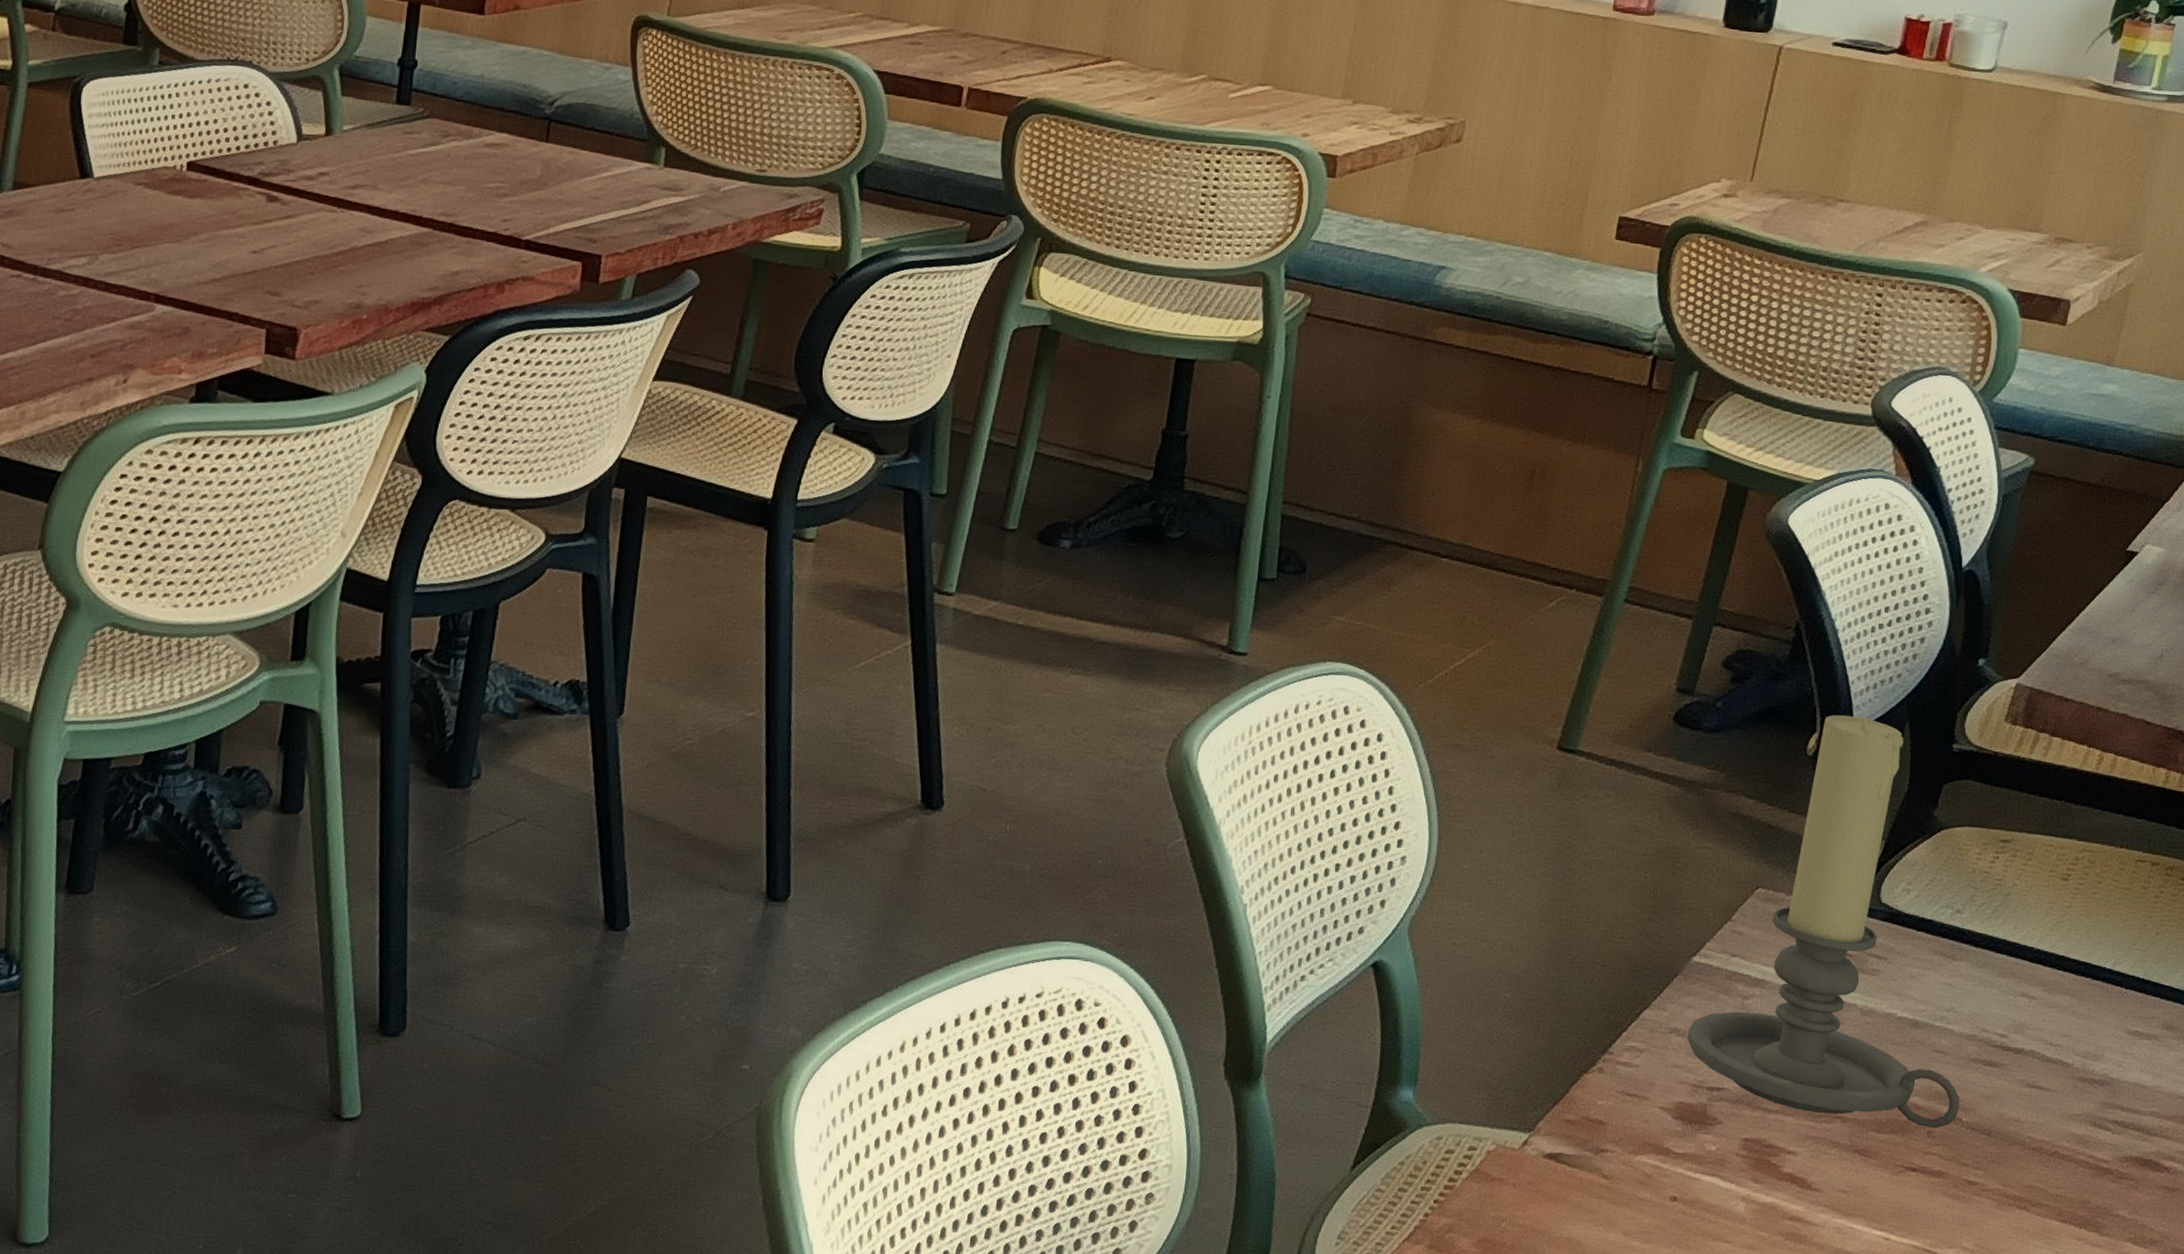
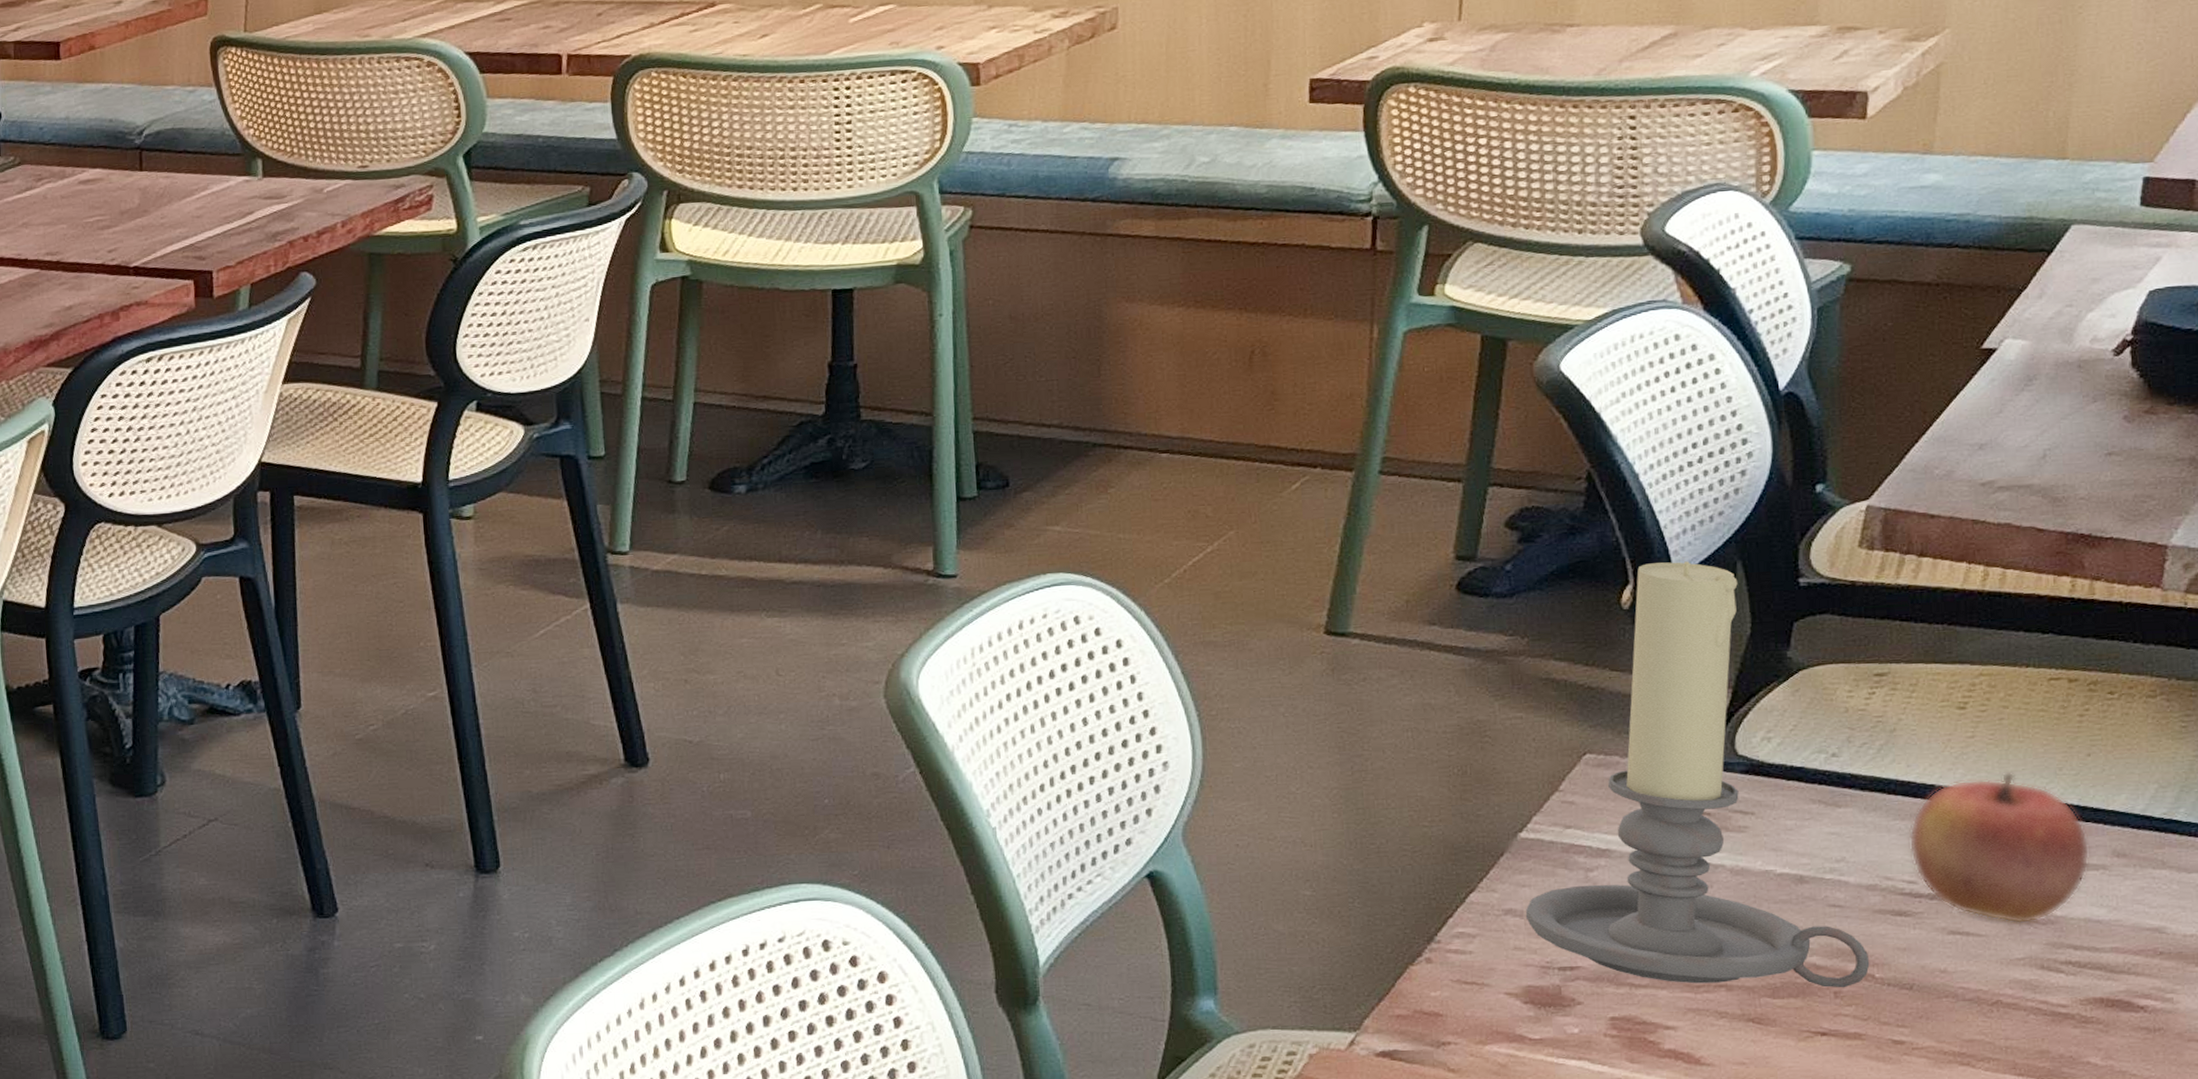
apple: none [2005,942,2147,1083] -> present [1908,772,2090,924]

